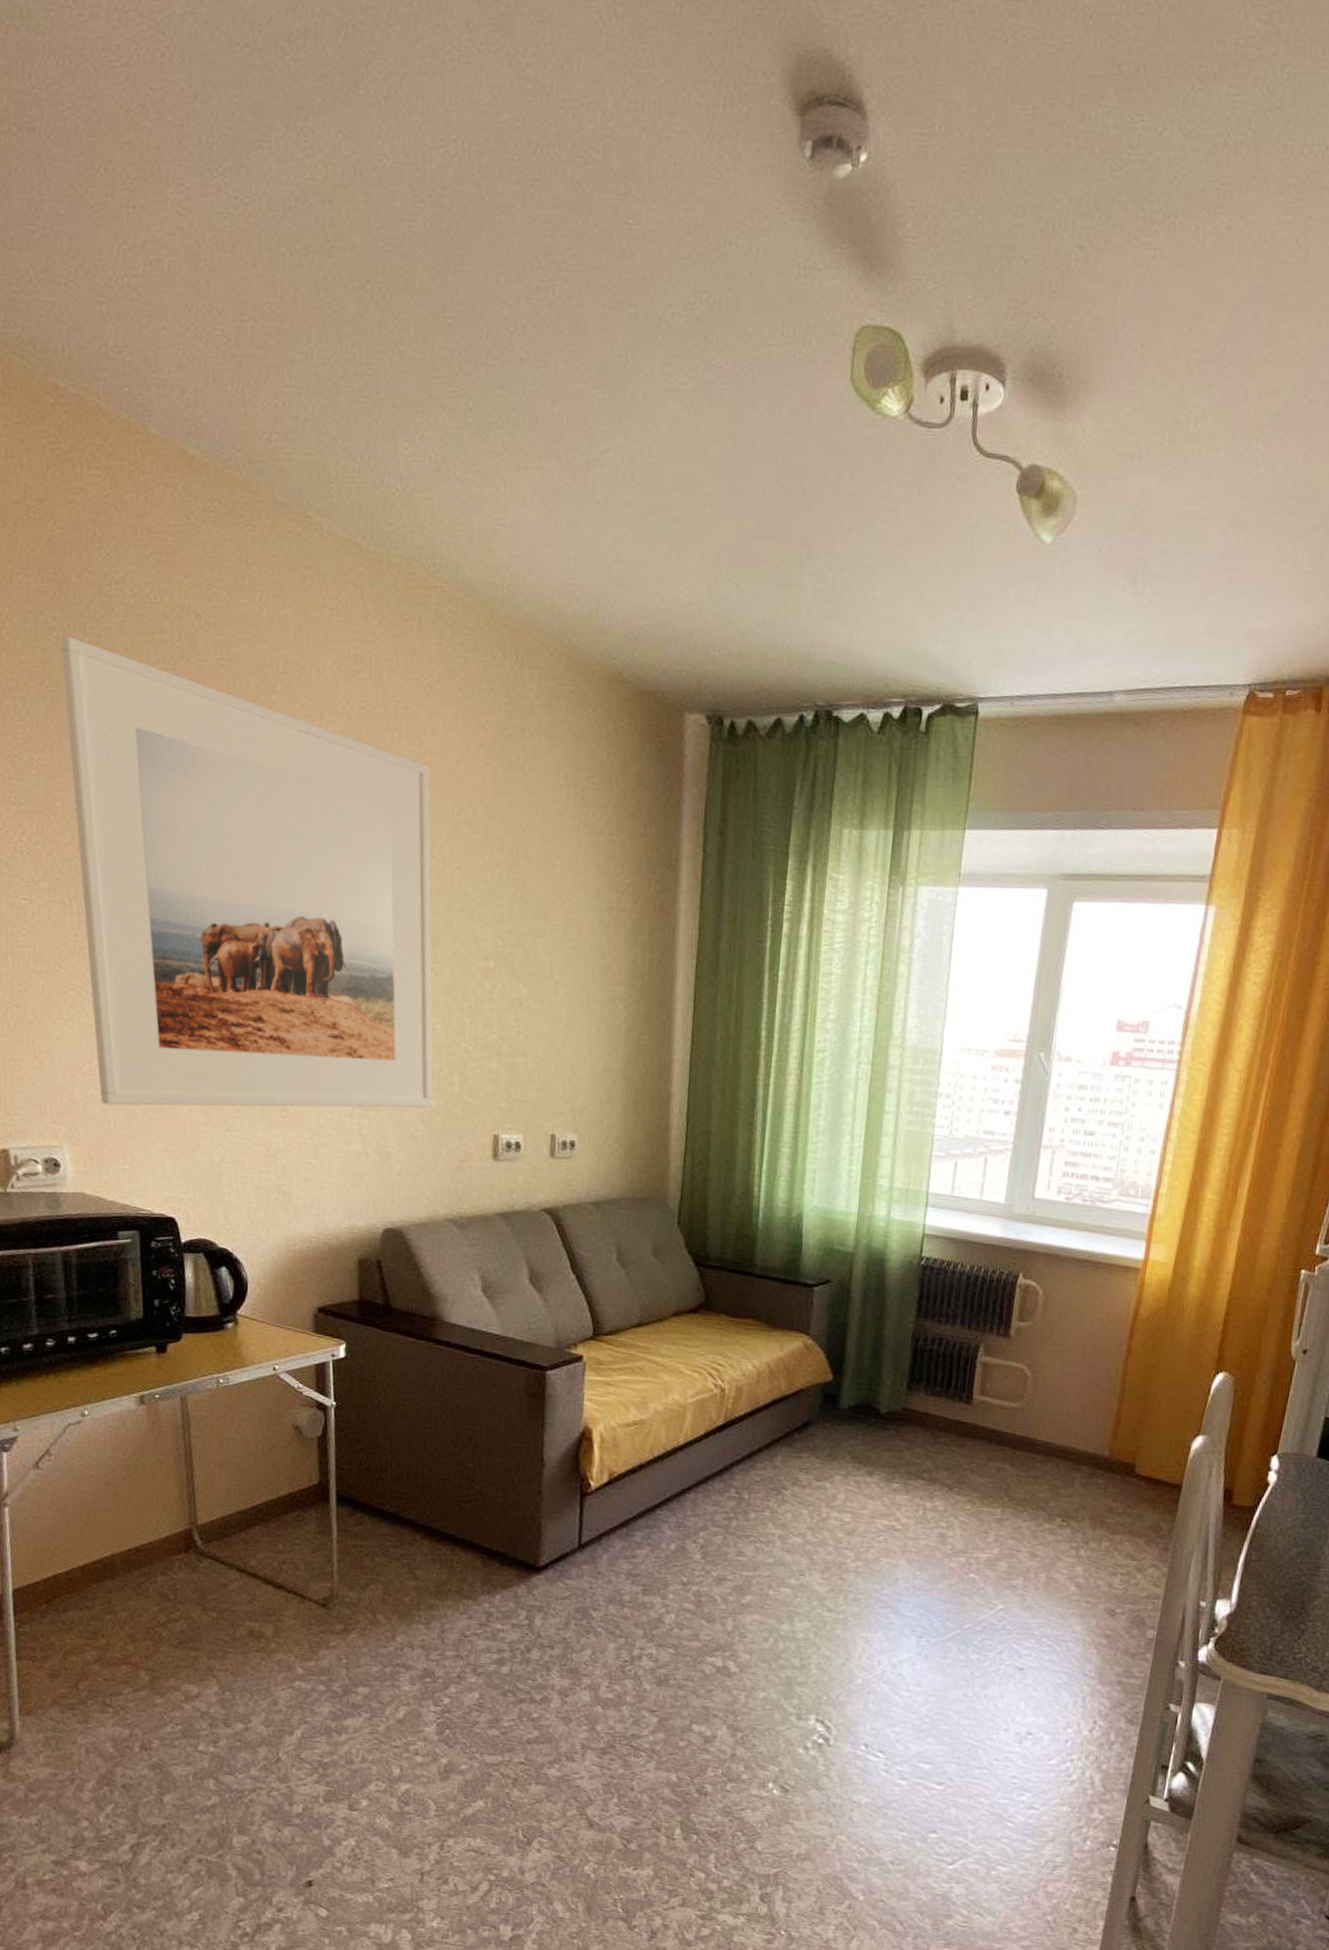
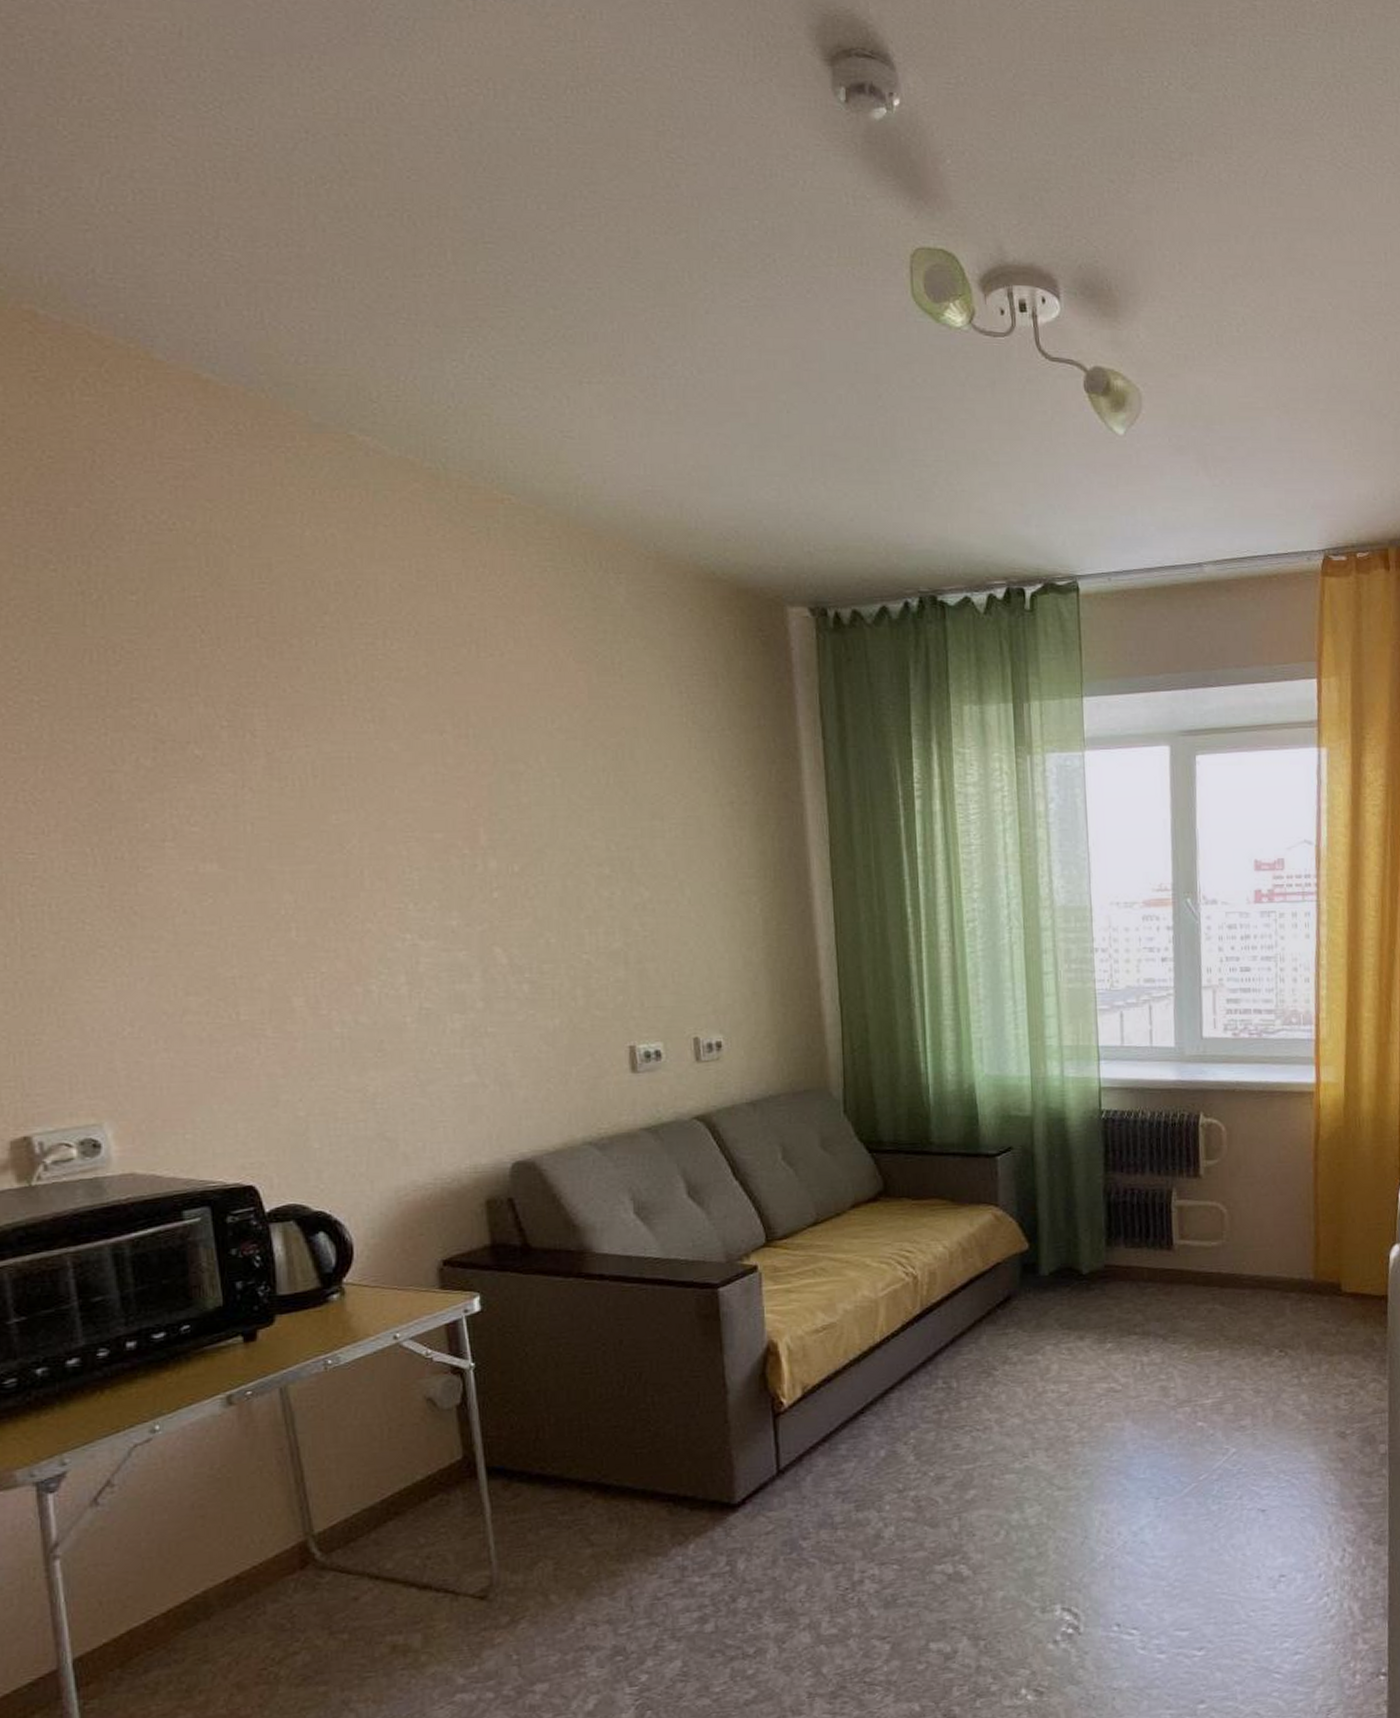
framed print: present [61,635,433,1108] -> none [60,568,556,1071]

